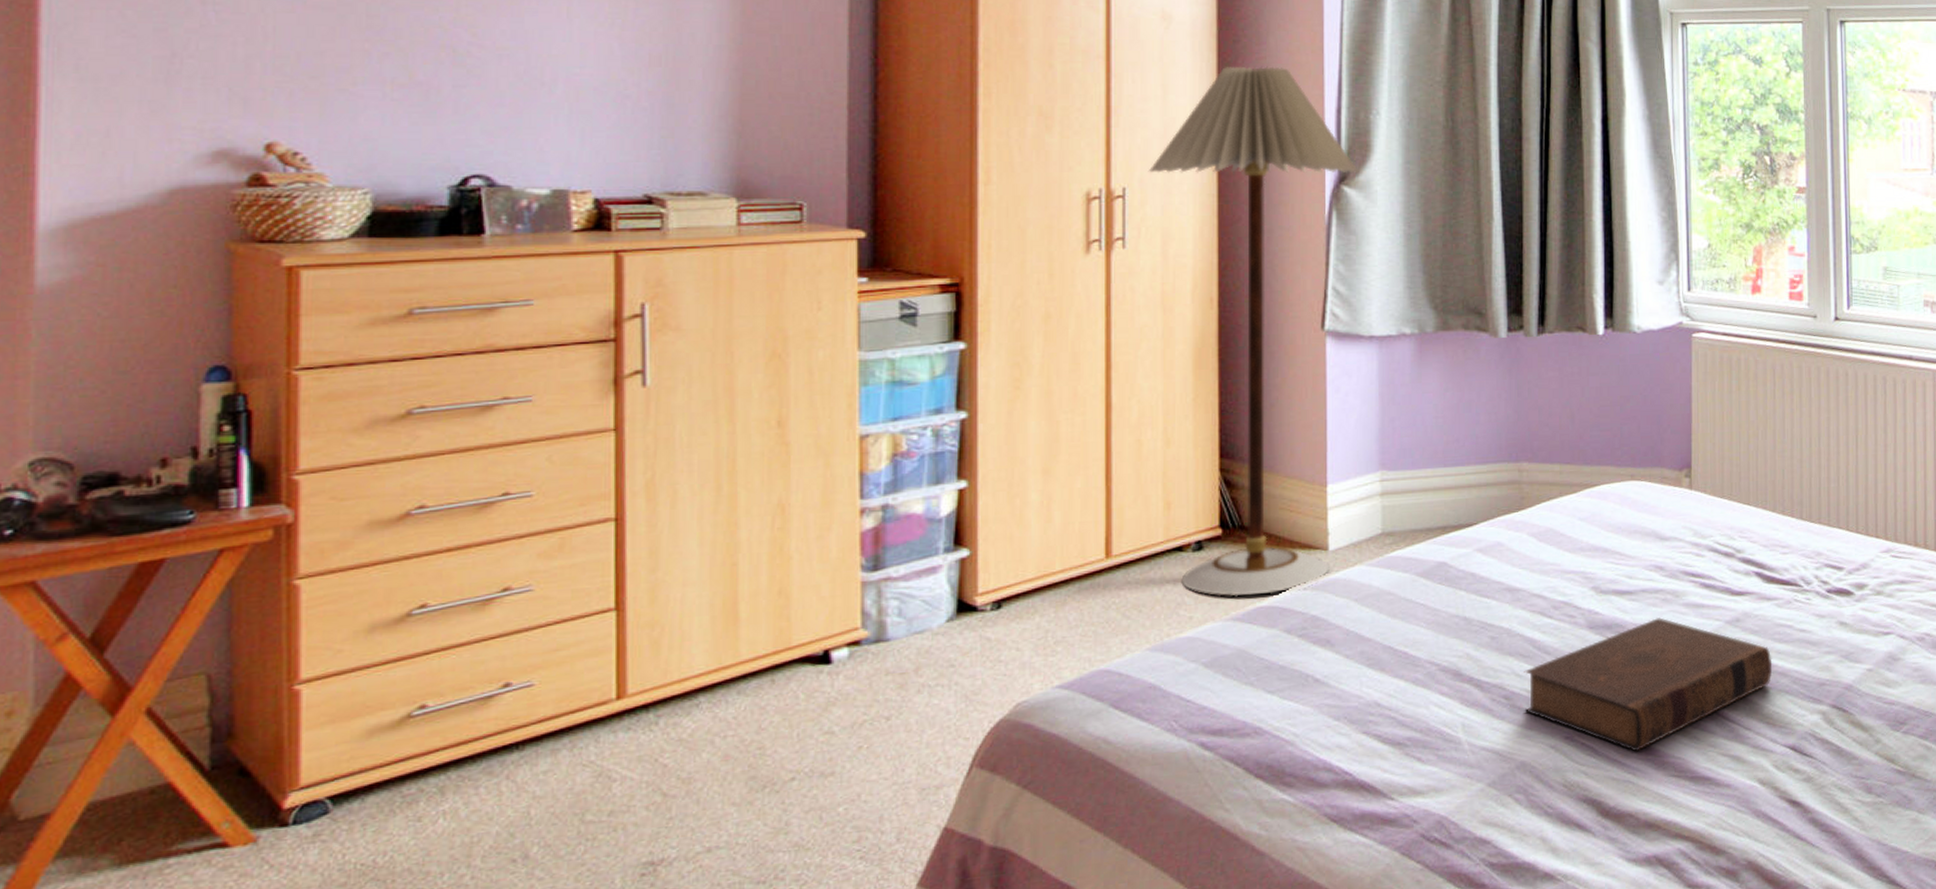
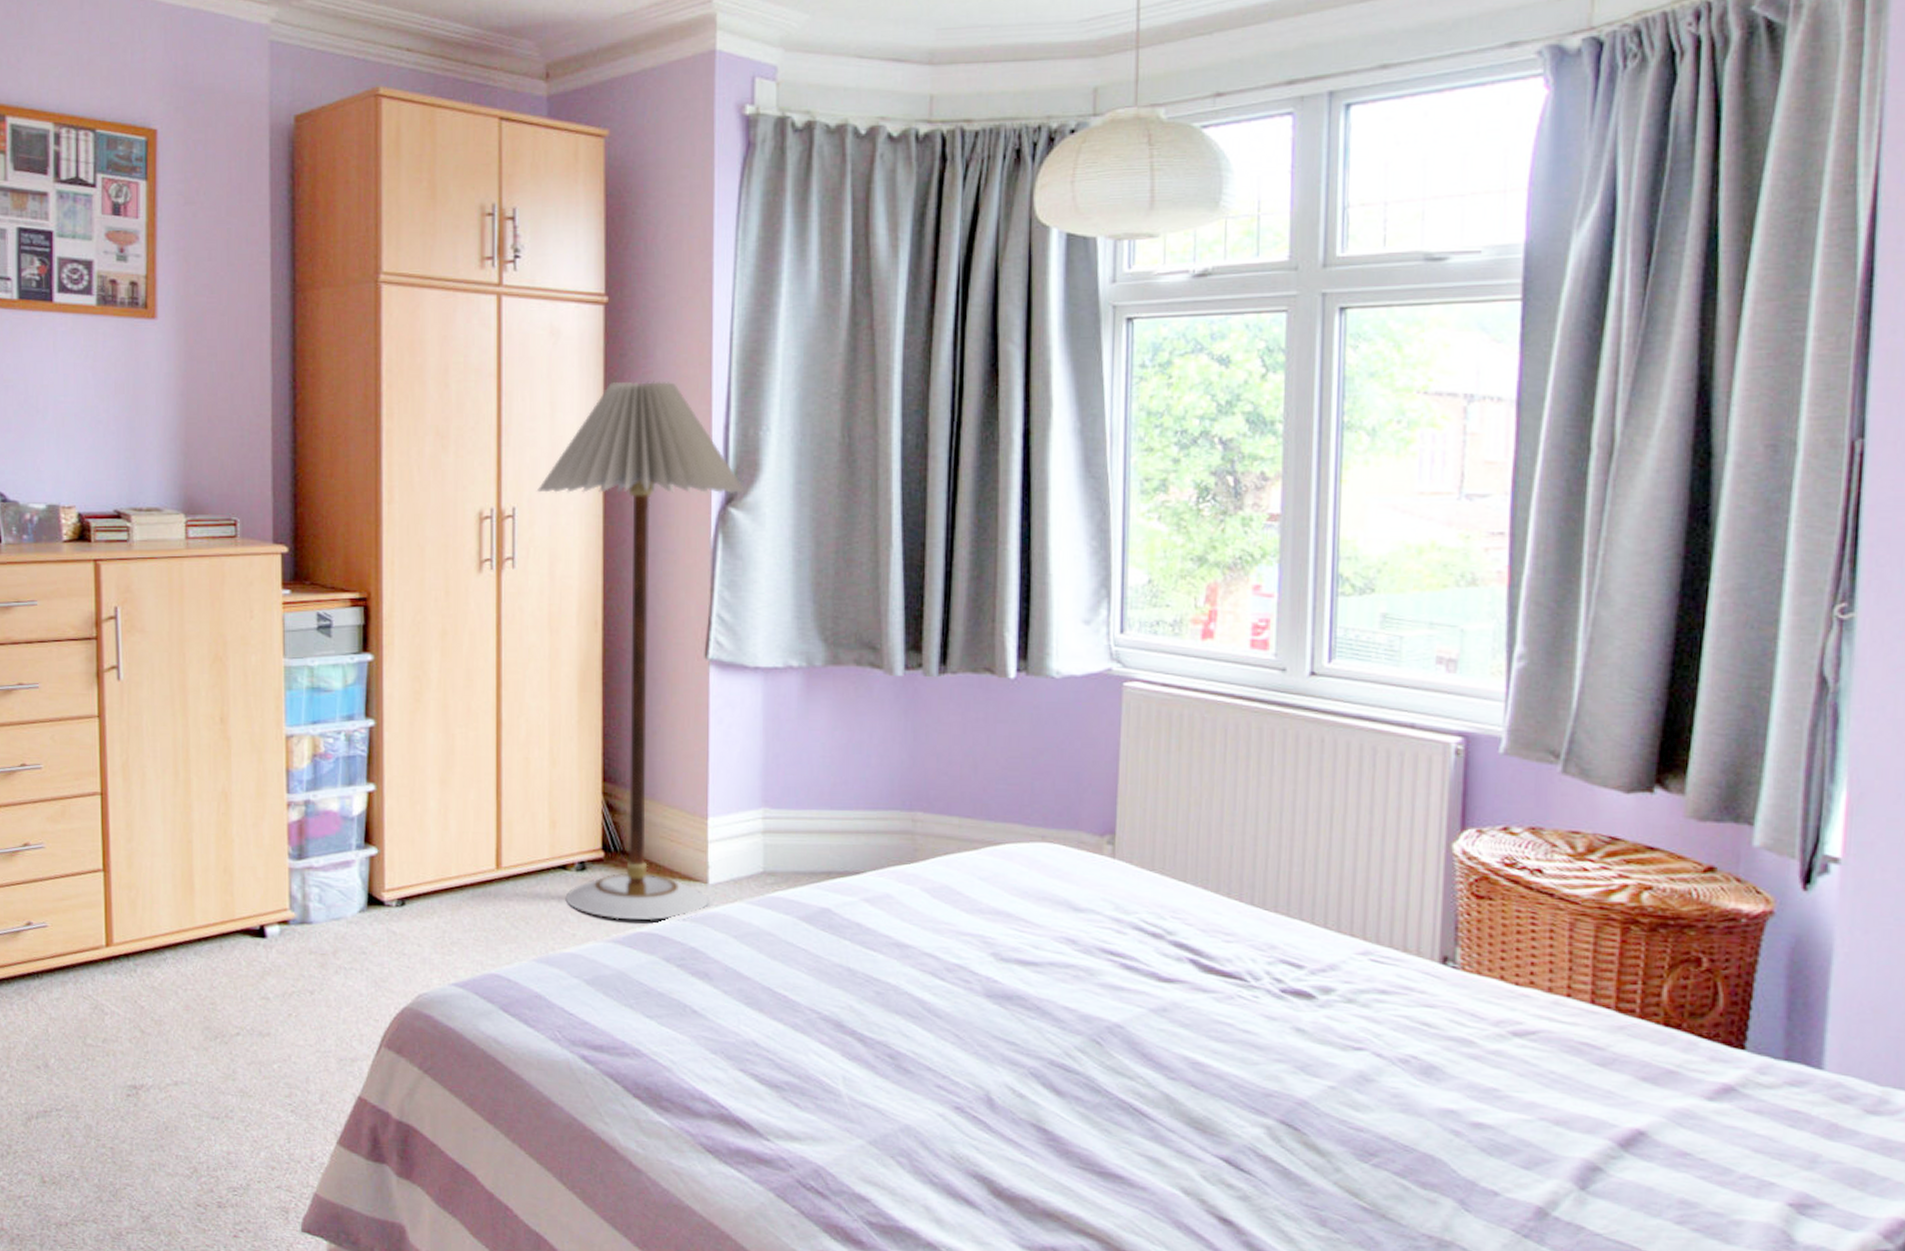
book: present [1524,617,1773,752] -> none [910,995,1206,1135]

